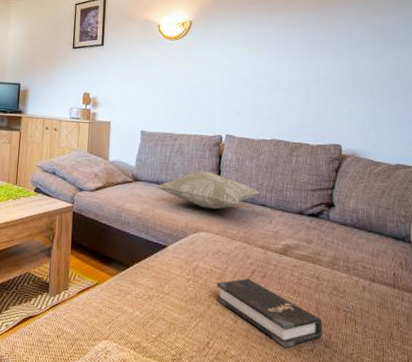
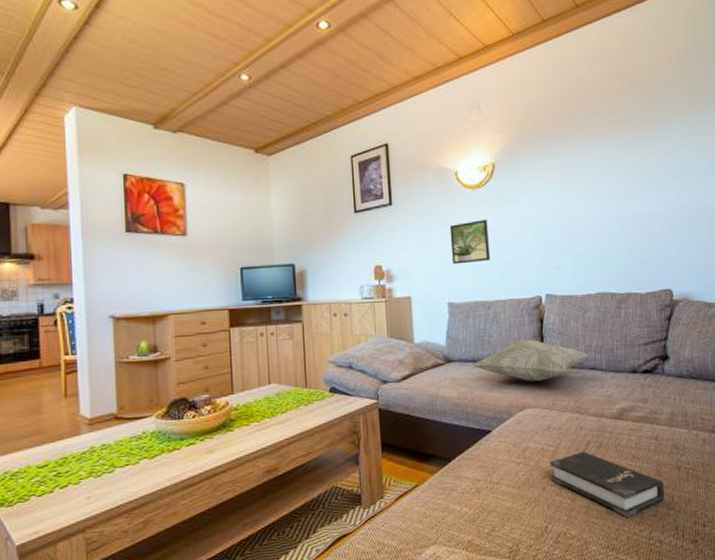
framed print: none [148,65,181,101] -> present [449,219,491,264]

